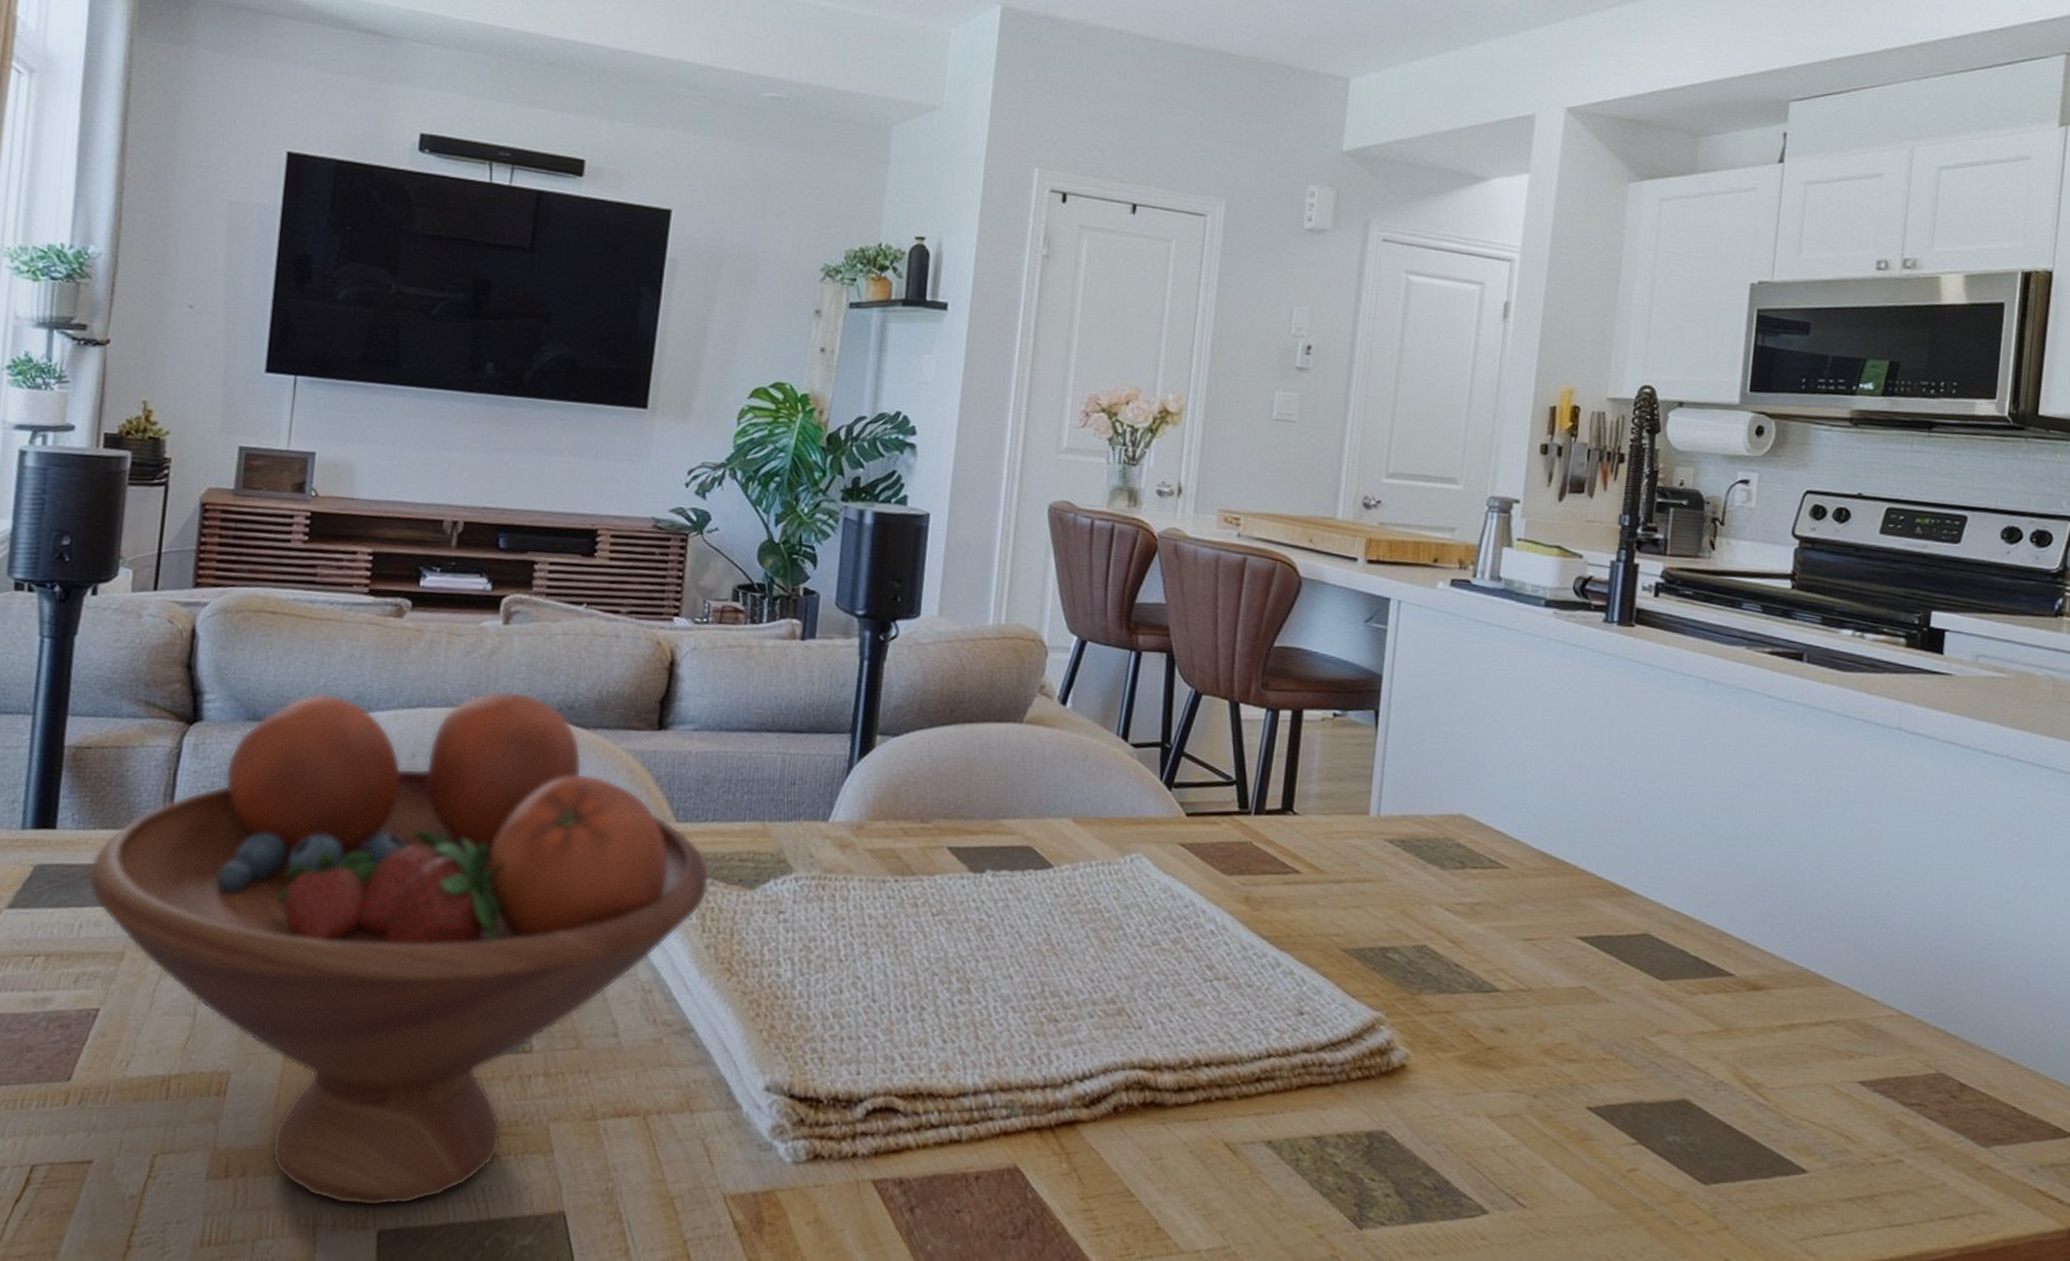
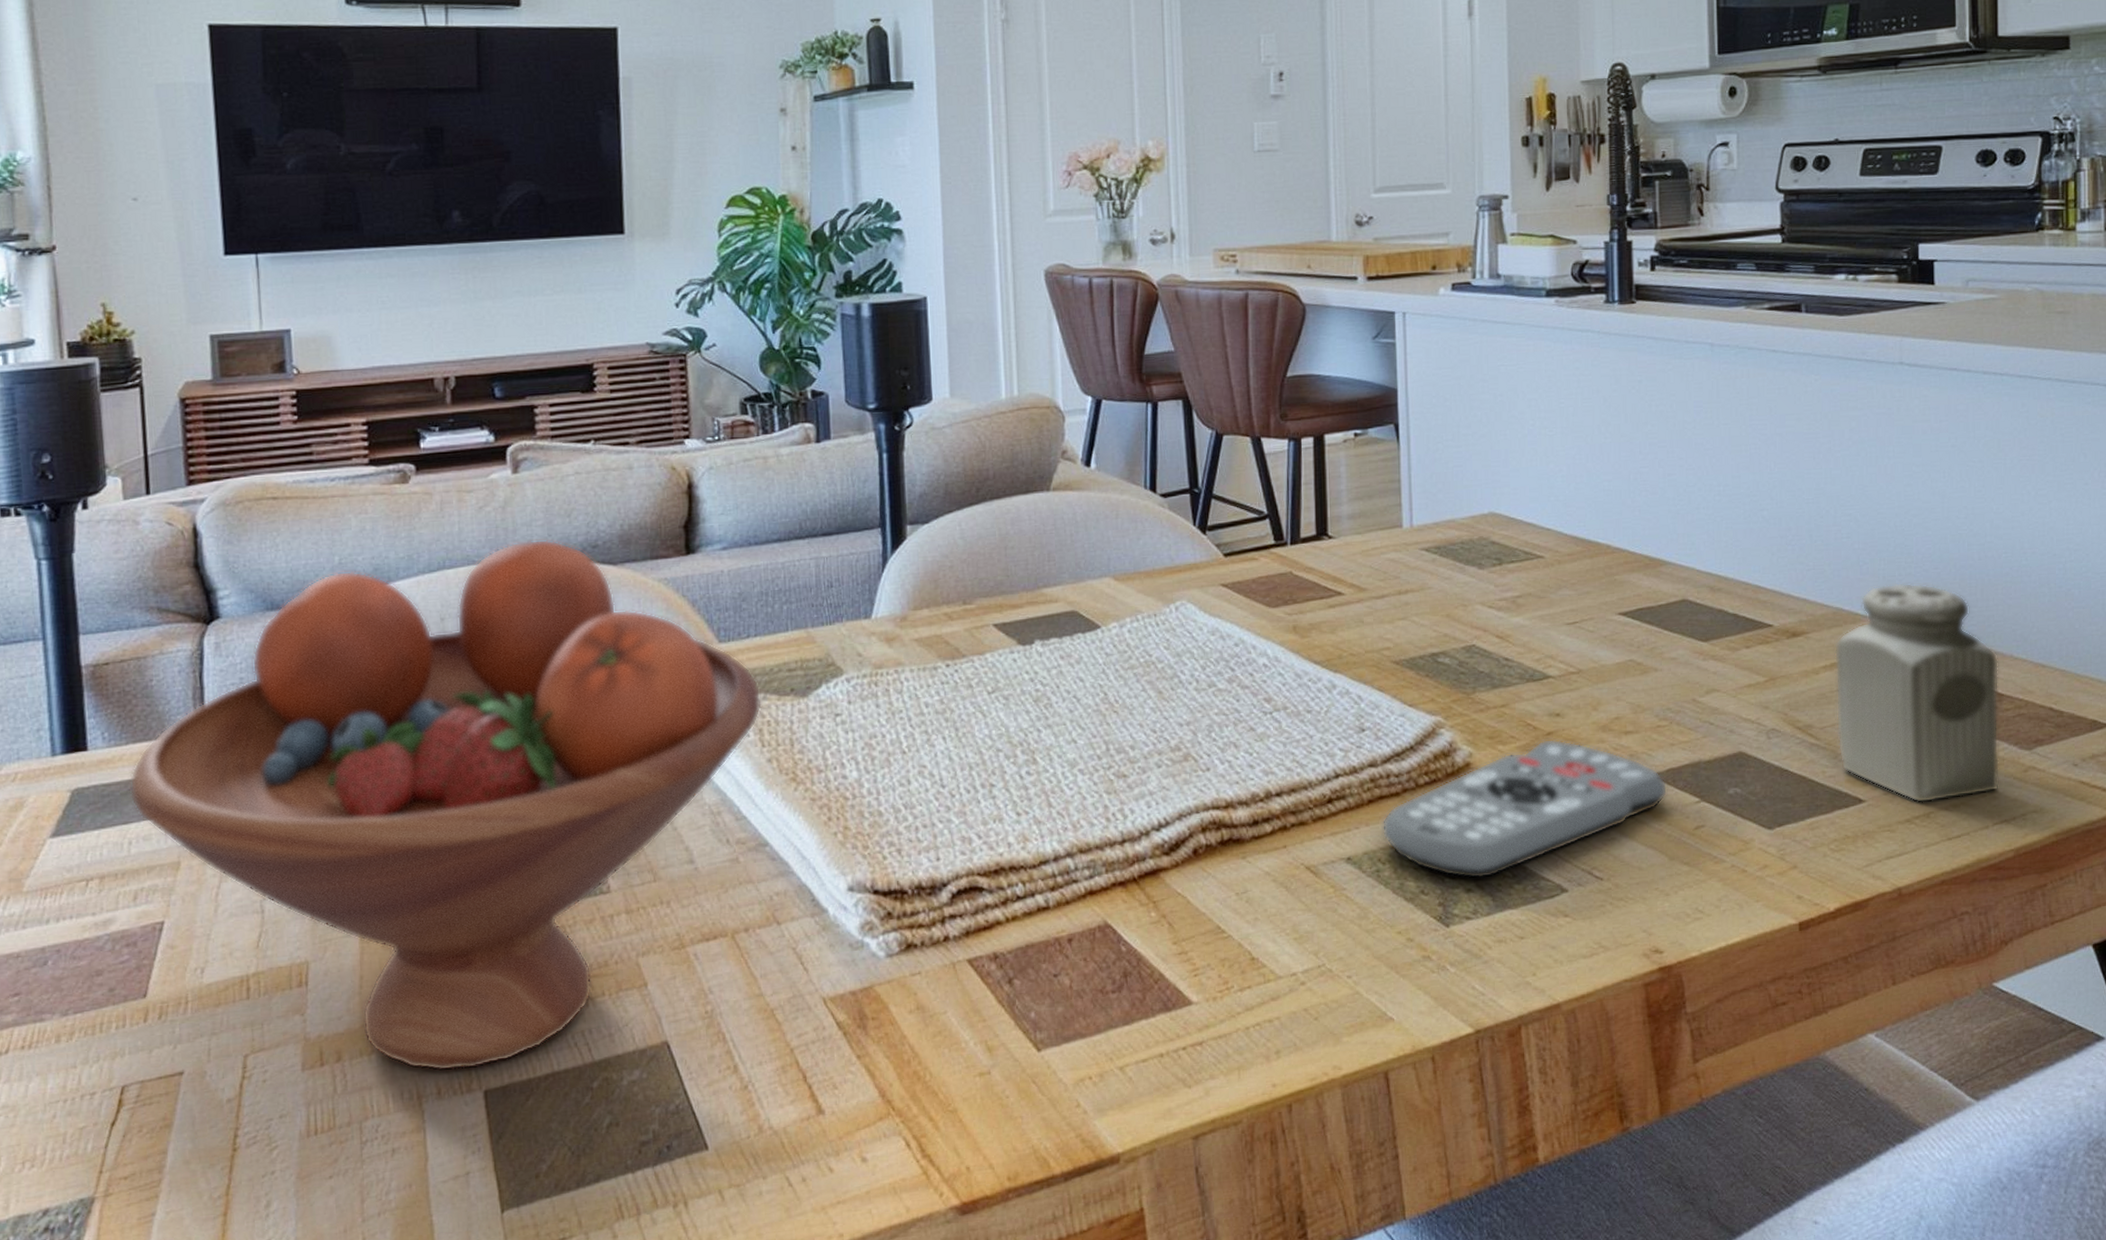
remote control: none [1306,1053,1605,1186] -> present [1382,738,1668,879]
salt shaker: none [1786,951,1965,1185] -> present [1834,582,1999,803]

